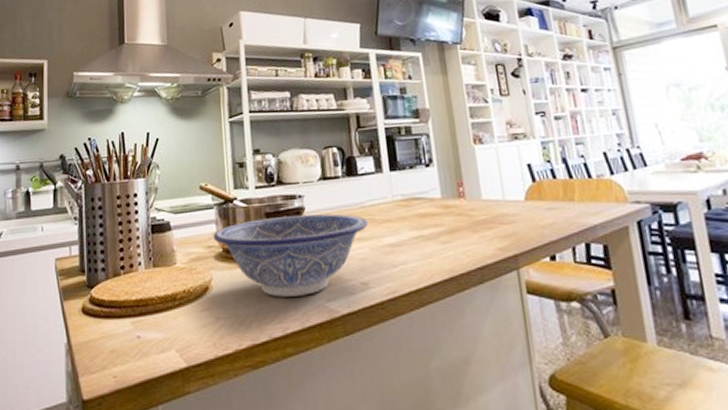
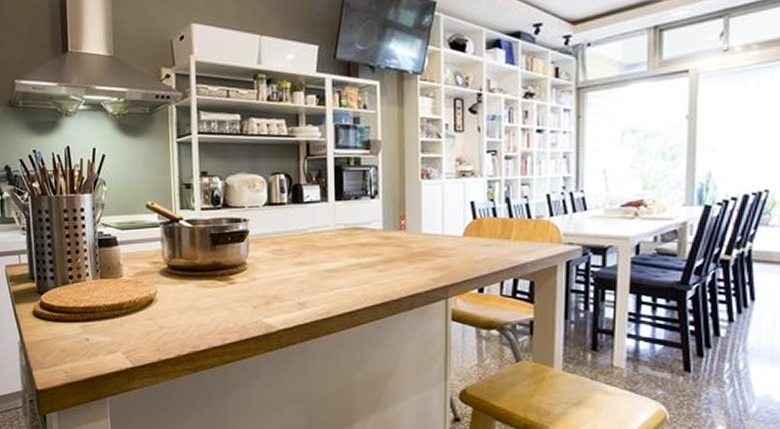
decorative bowl: present [213,213,368,297] -> none [158,237,309,312]

